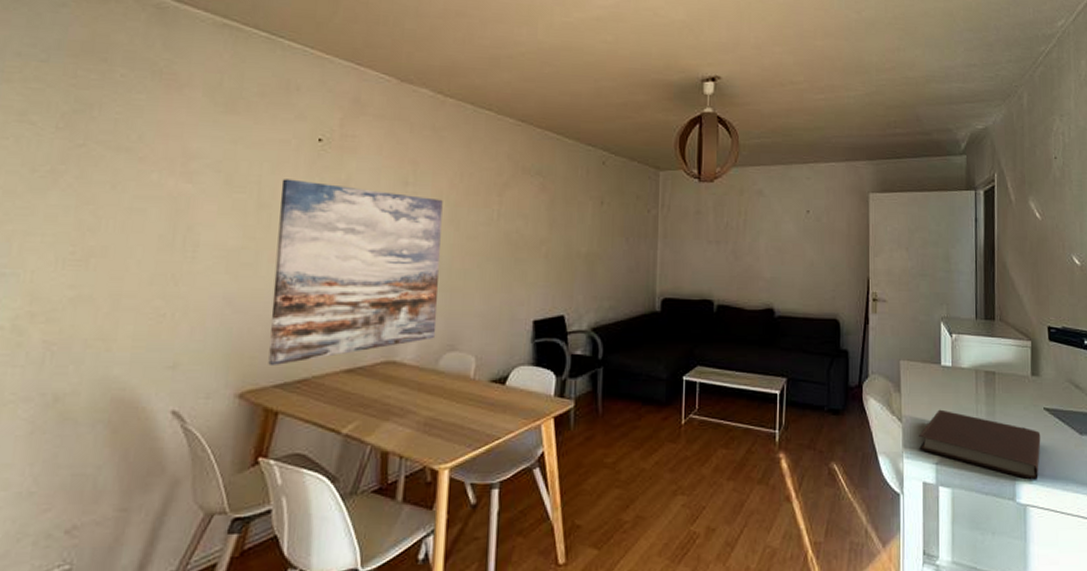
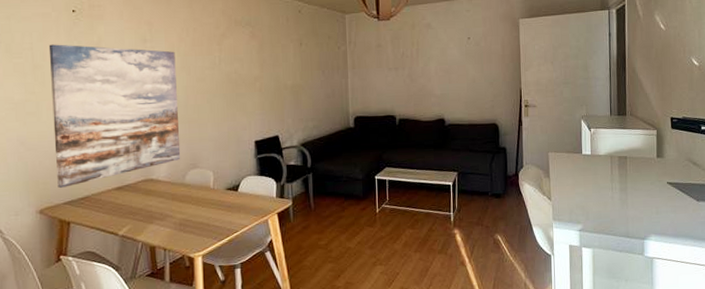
notebook: present [919,409,1041,480] -> none [565,188,665,239]

